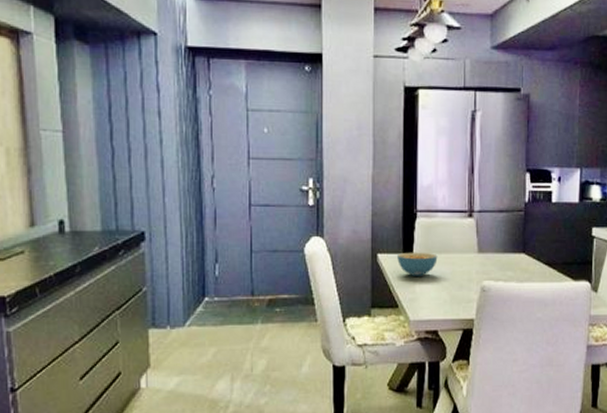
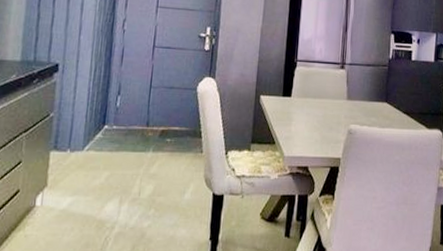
cereal bowl: present [397,252,438,276] -> none [277,95,312,117]

